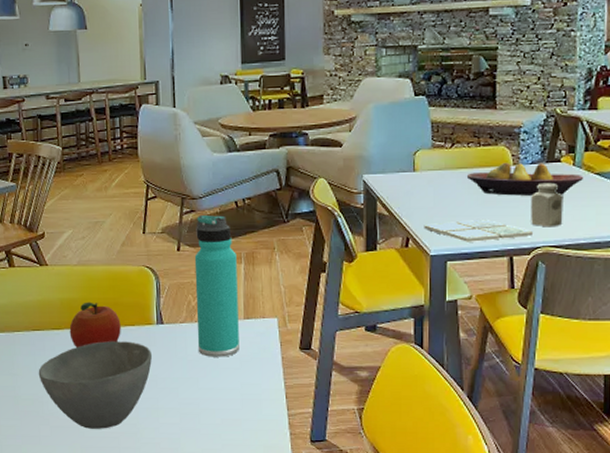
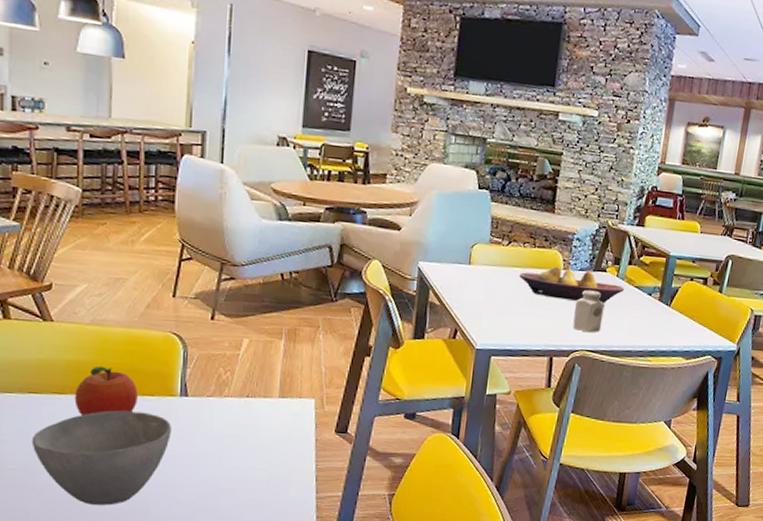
thermos bottle: present [194,214,239,357] -> none [224,283,277,436]
drink coaster: present [424,218,534,242] -> none [473,317,574,340]

